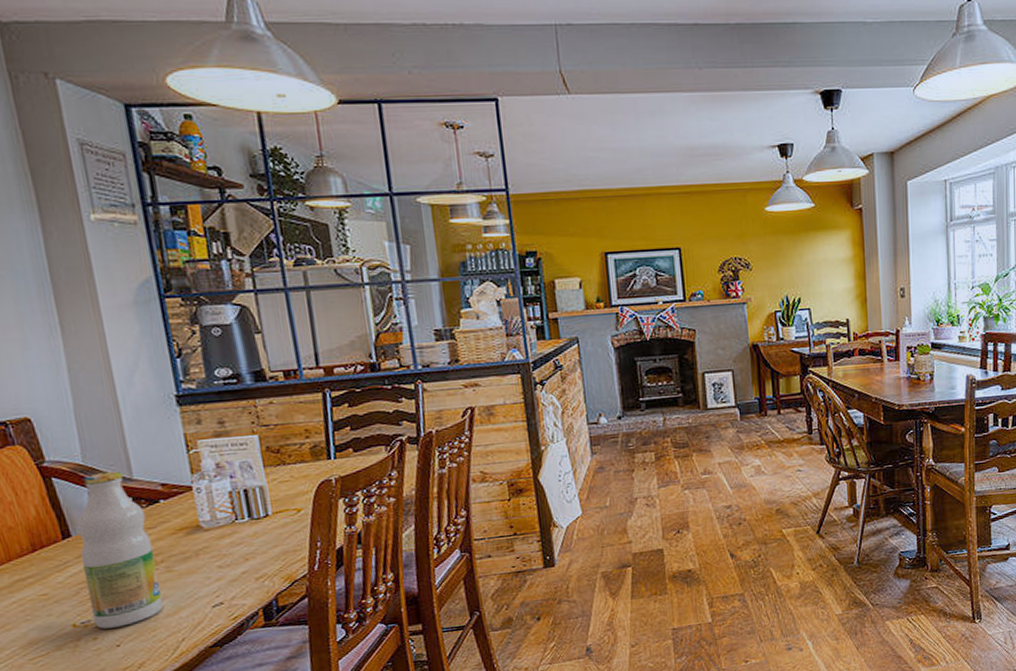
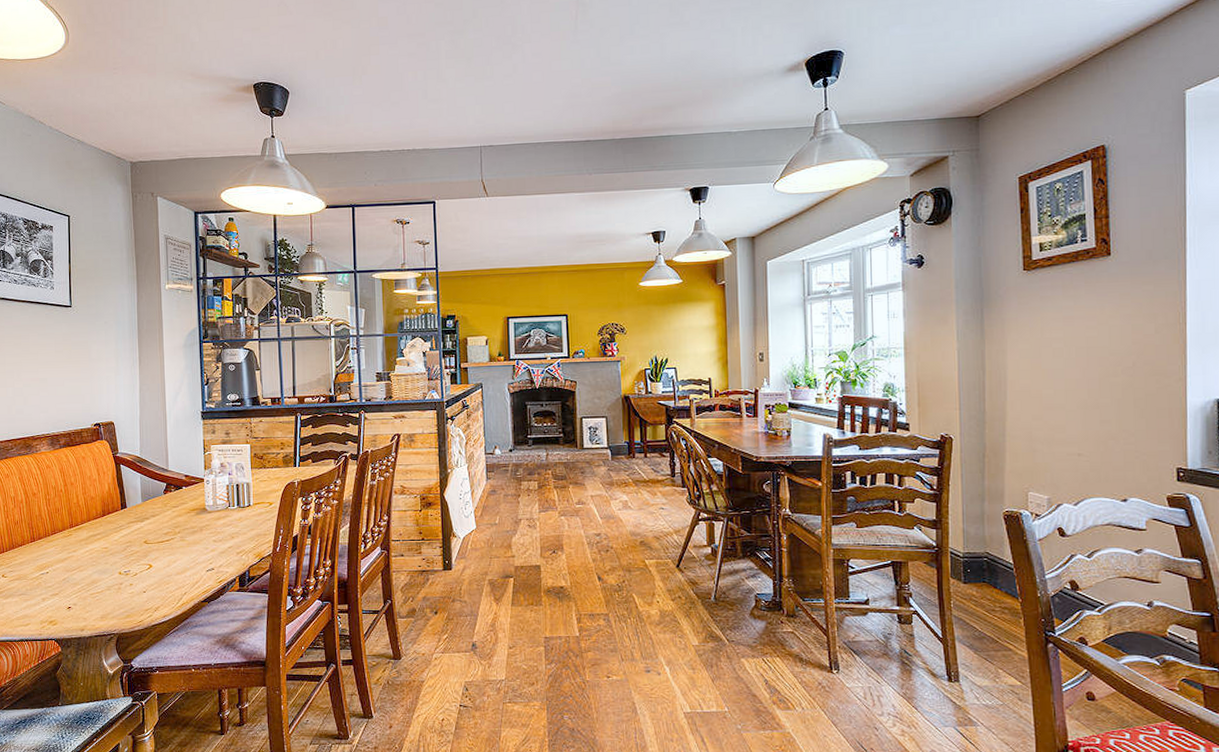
bottle: present [75,471,163,629] -> none [130,463,175,578]

